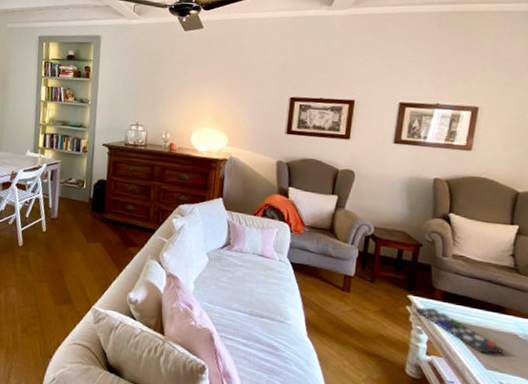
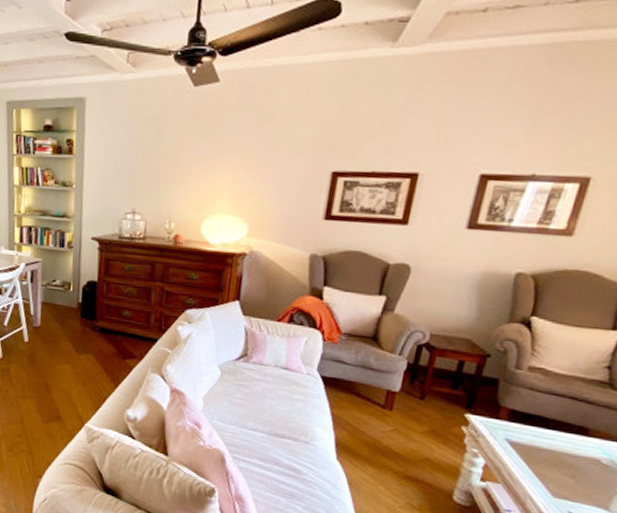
remote control: present [415,307,503,355] -> none [472,428,579,482]

